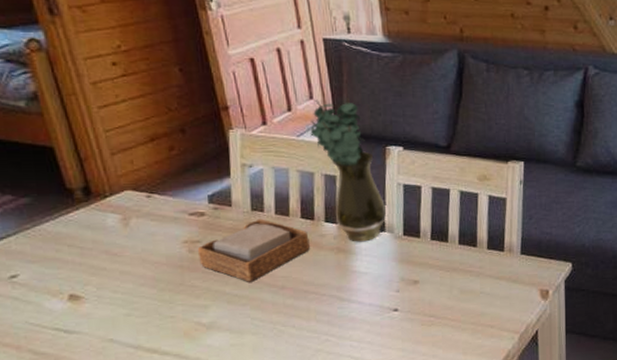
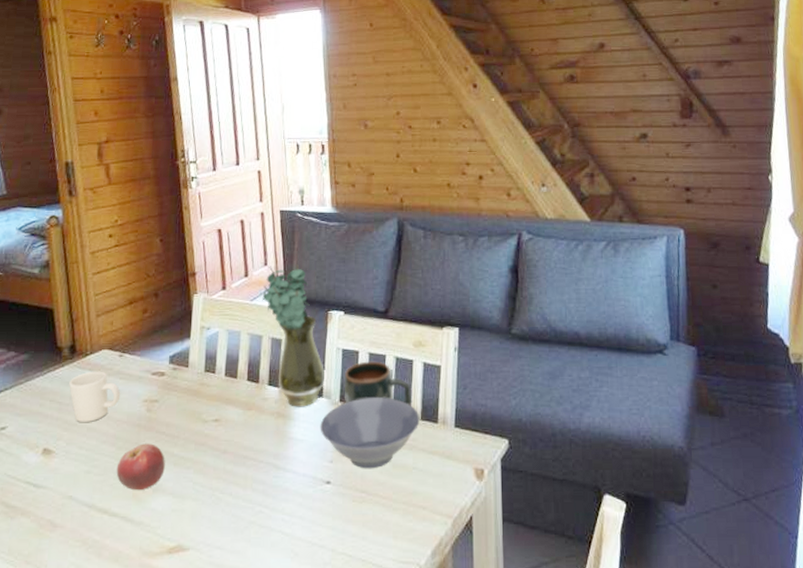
mug: none [88,213,155,267] -> present [69,371,121,423]
fruit: none [161,283,218,329] -> present [116,443,165,491]
napkin holder: present [197,219,310,282] -> none [154,380,253,444]
bowl: none [384,230,486,296] -> present [320,398,420,469]
mug: none [407,195,478,236] -> present [345,361,412,405]

